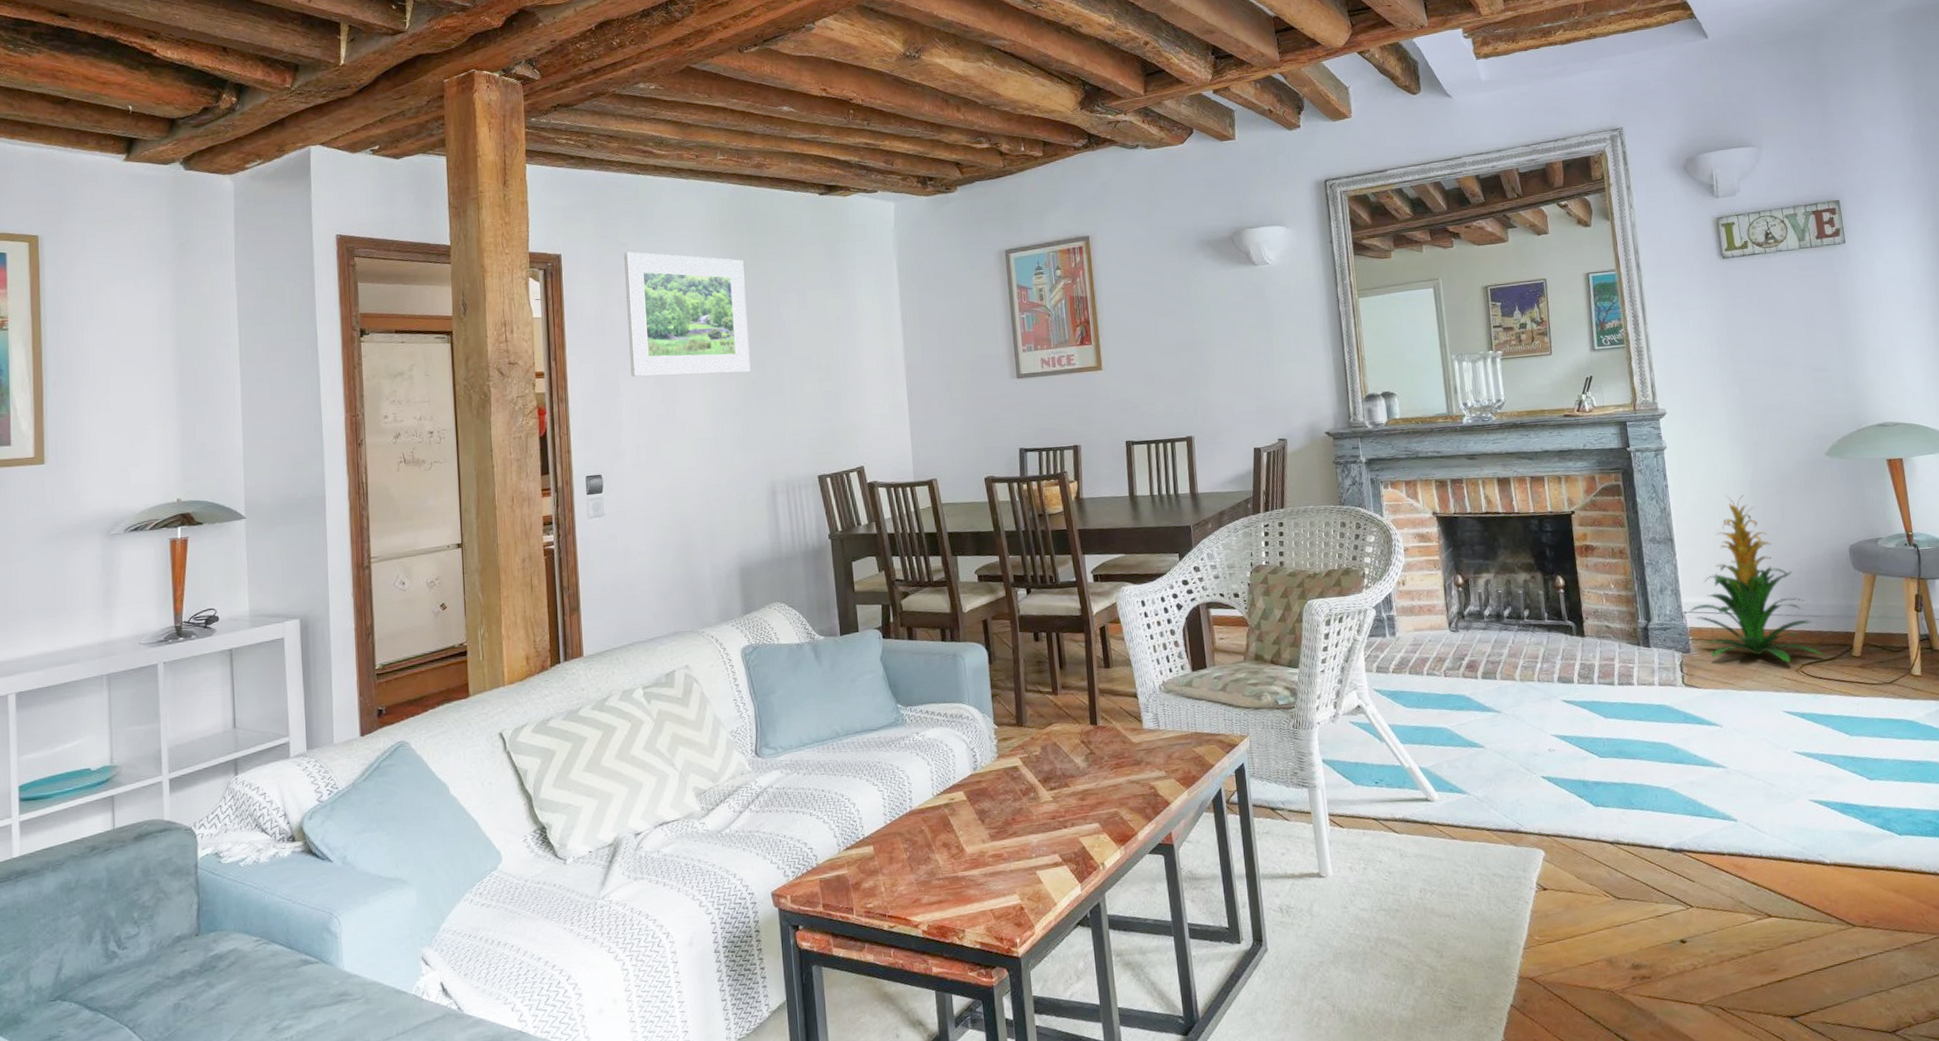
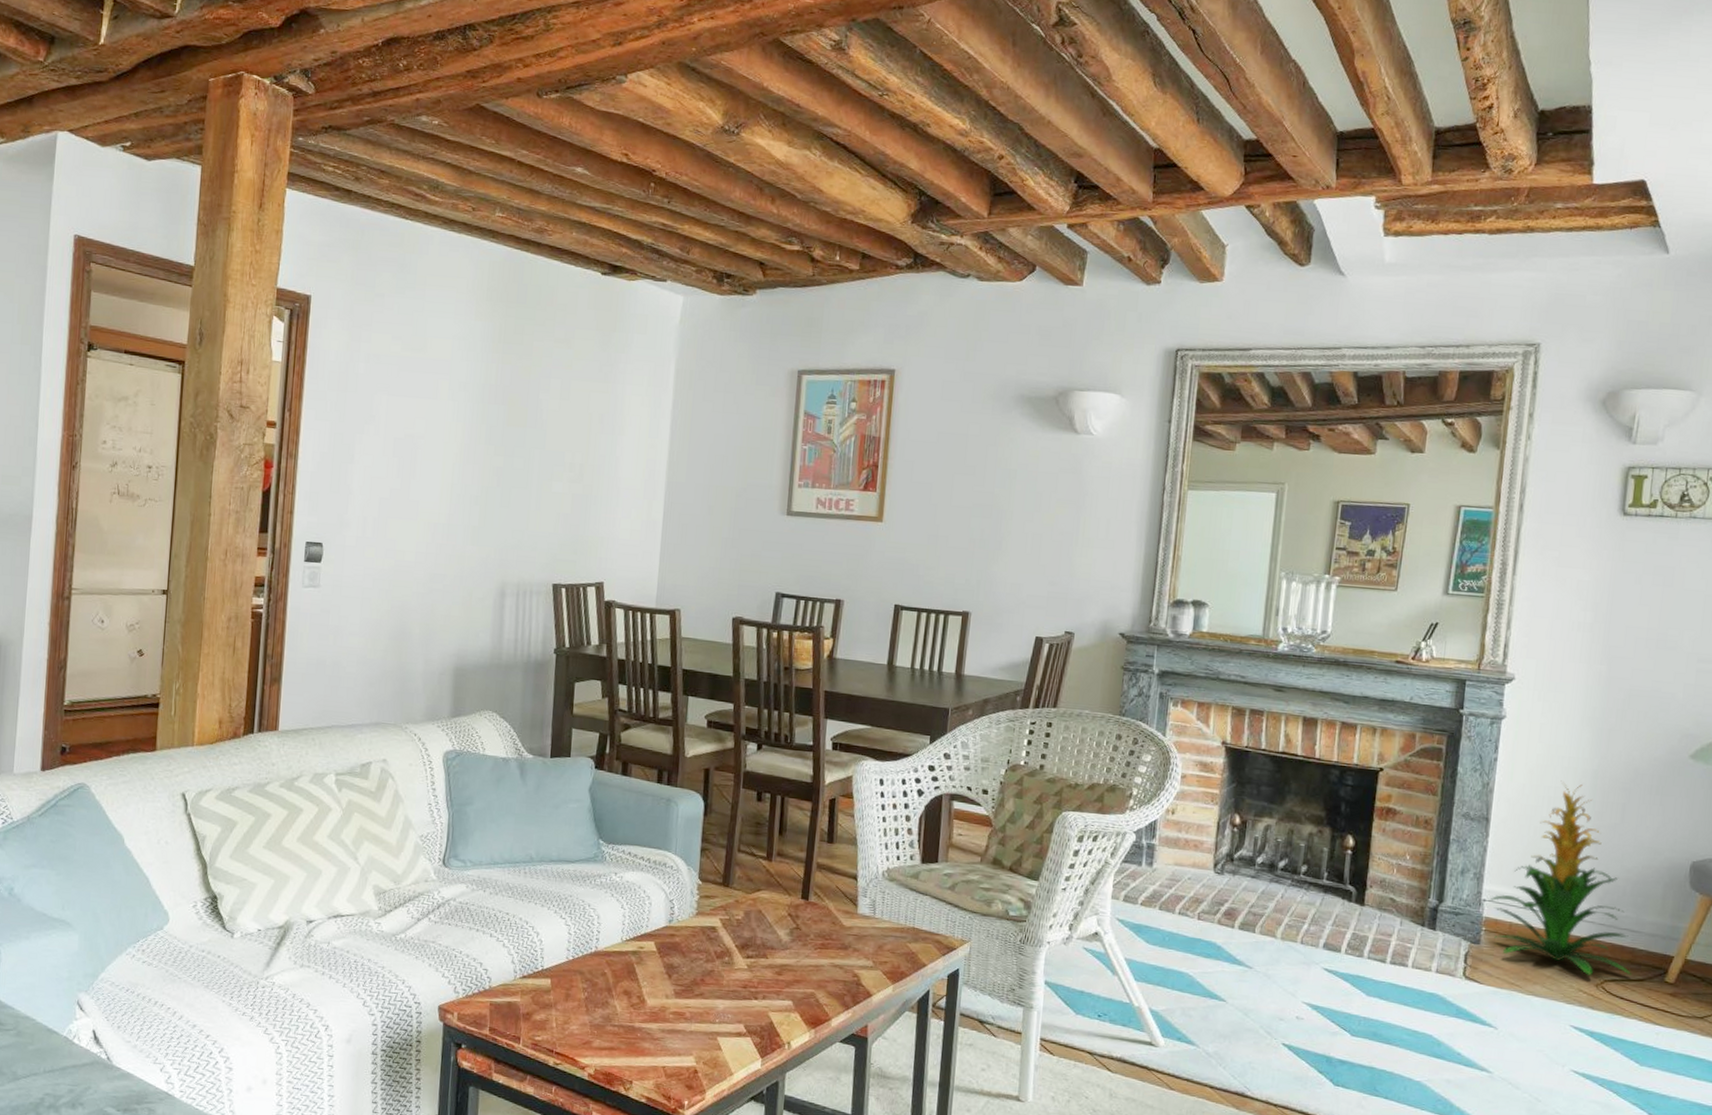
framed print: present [624,251,751,377] -> none [368,304,507,459]

